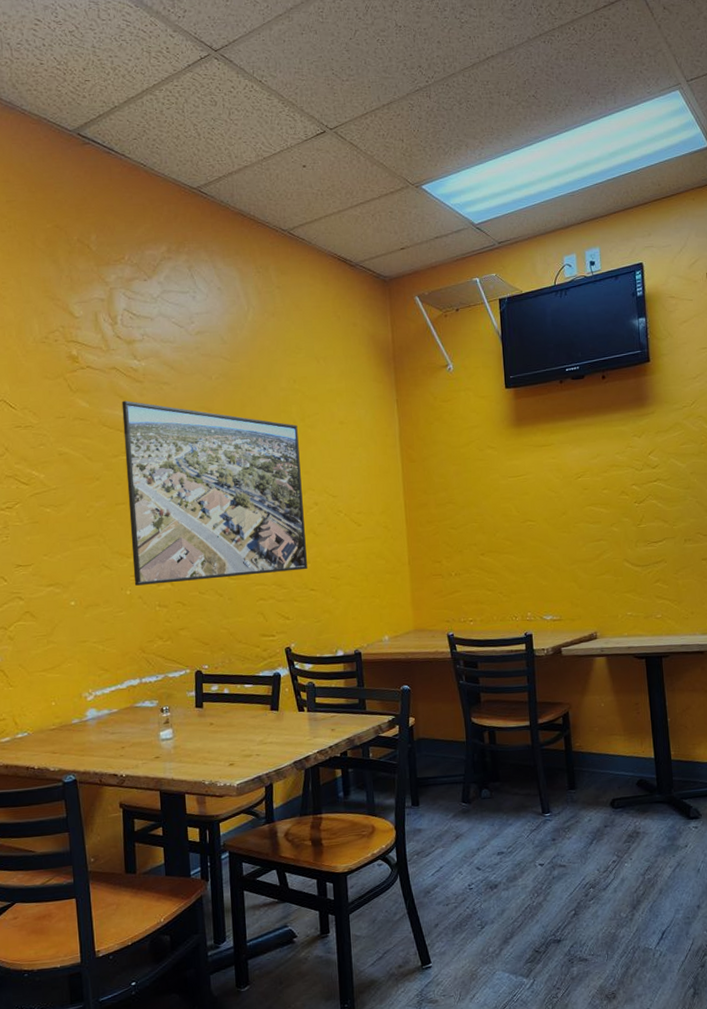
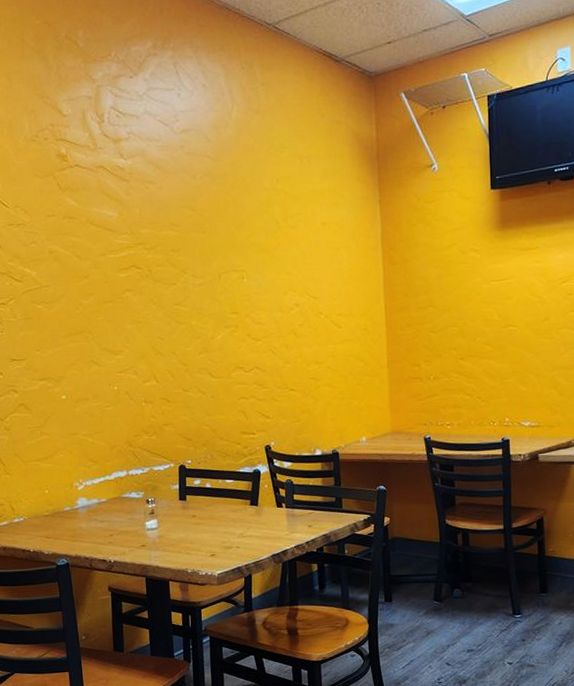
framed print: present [121,400,307,586] -> none [109,199,288,382]

